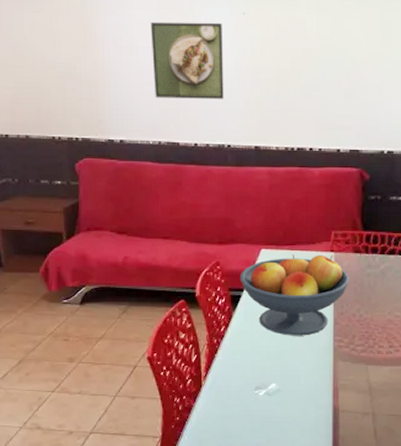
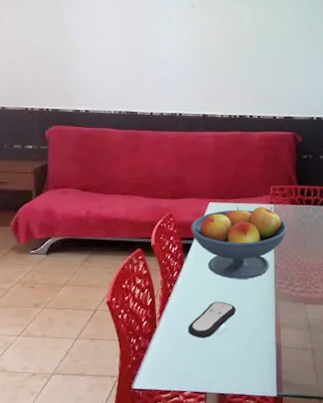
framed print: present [150,21,224,99] -> none [113,13,176,75]
remote control: none [236,359,290,399] -> present [188,301,237,338]

